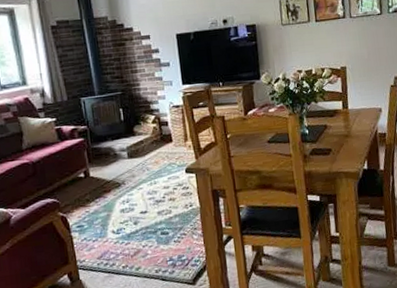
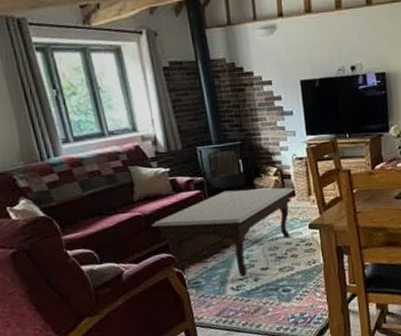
coffee table: none [38,133,171,221] -> present [152,187,294,278]

